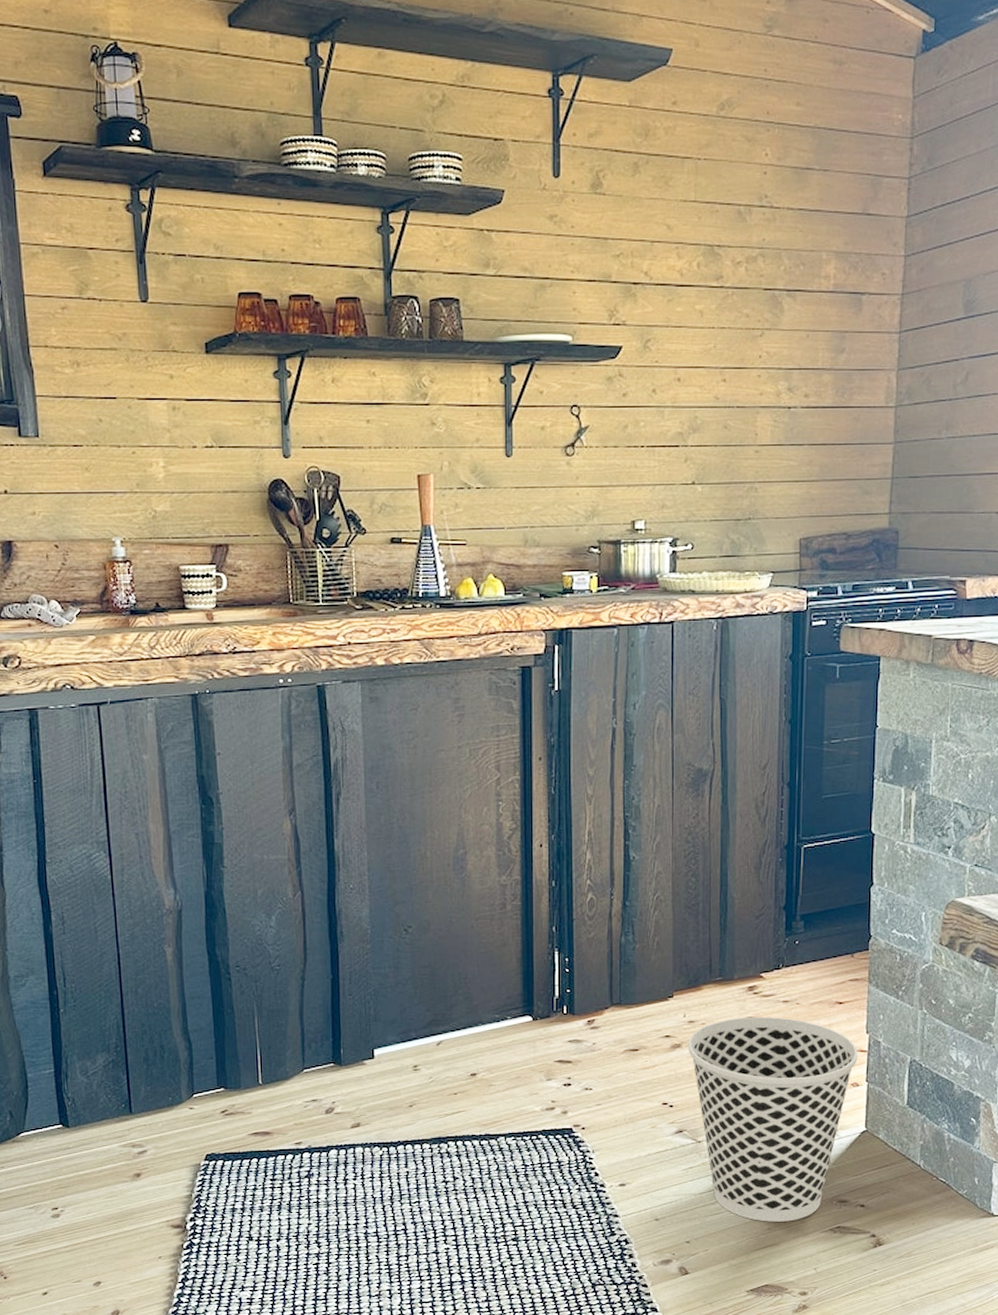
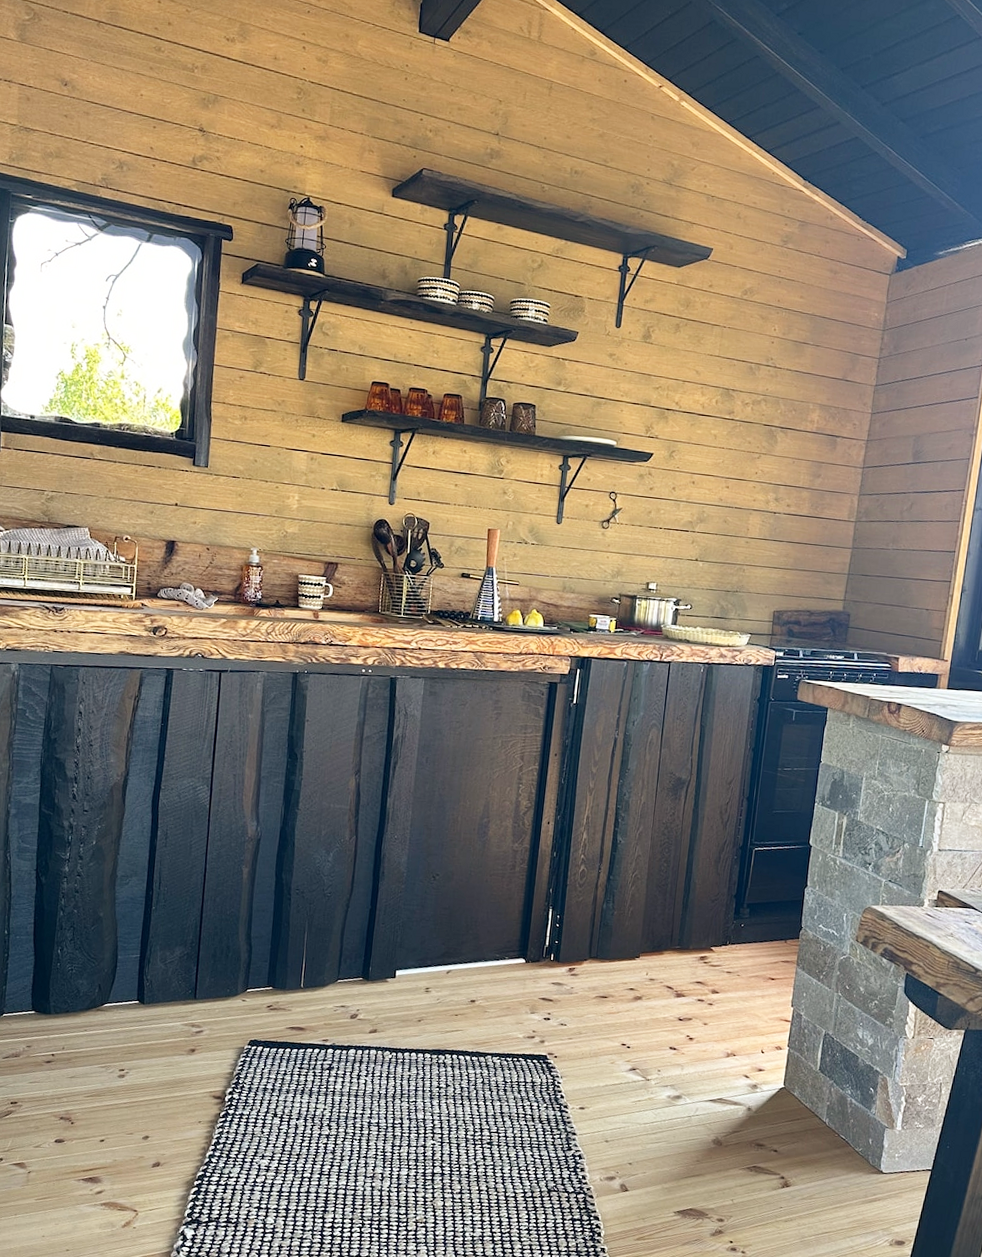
wastebasket: present [688,1016,858,1222] -> none [647,981,784,1157]

